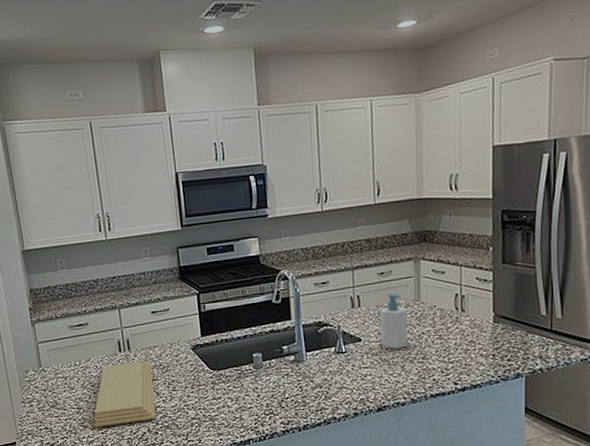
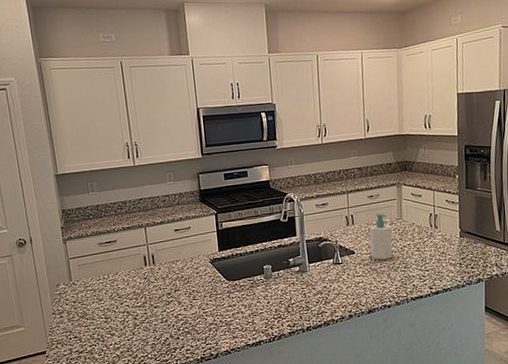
cutting board: present [94,361,156,428] -> none [120,274,178,335]

